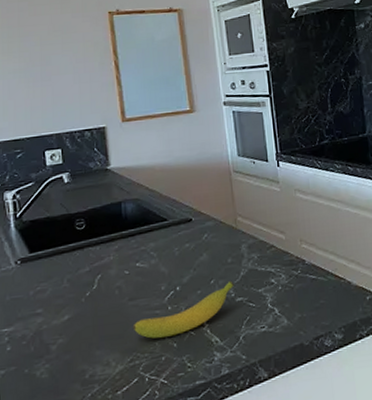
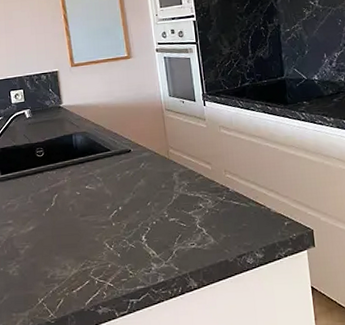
banana: present [132,280,235,339] -> none [84,203,169,249]

